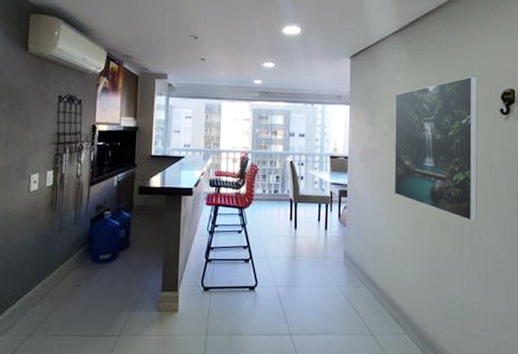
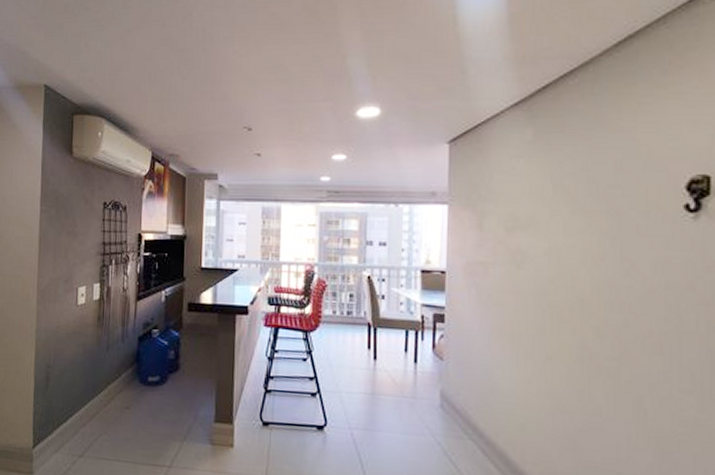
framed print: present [394,76,478,221] -> none [512,159,646,363]

